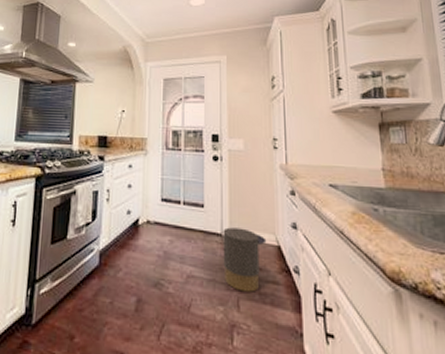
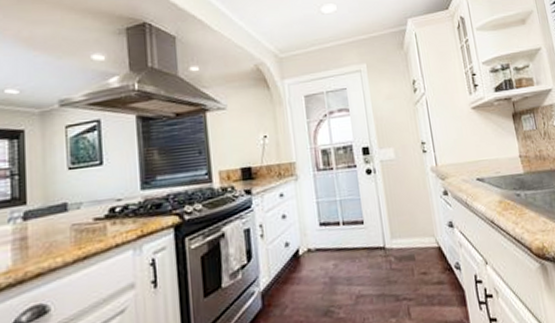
trash can: present [223,227,267,292] -> none [385,236,428,299]

